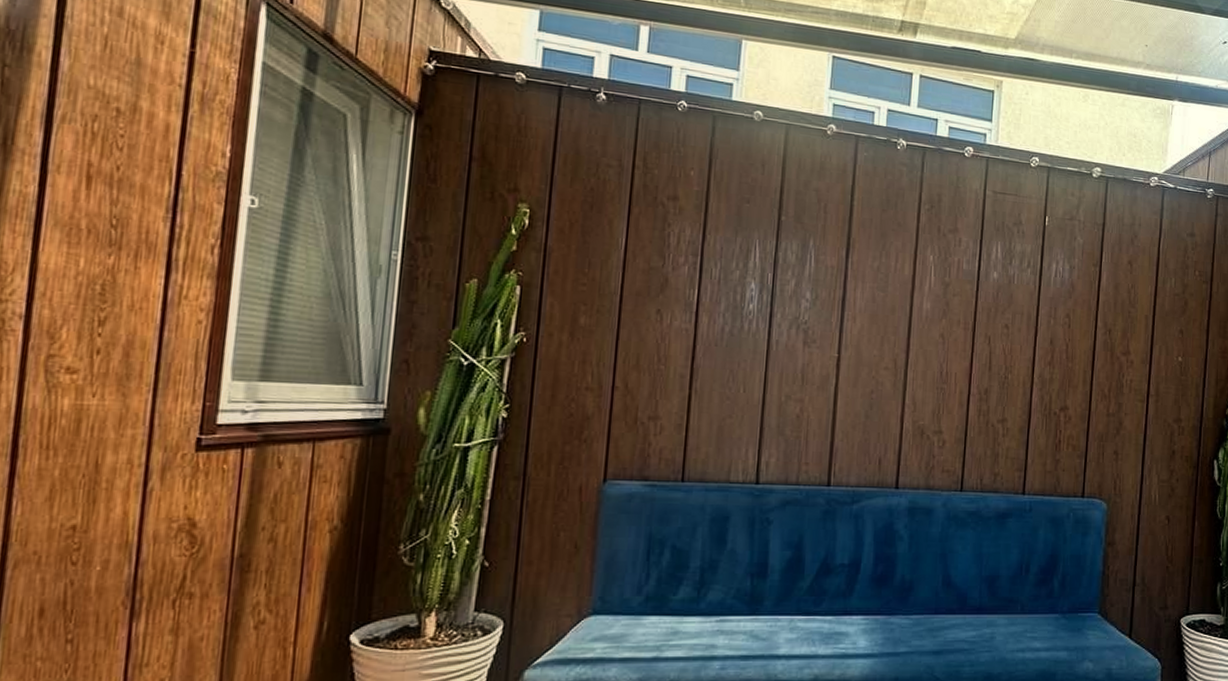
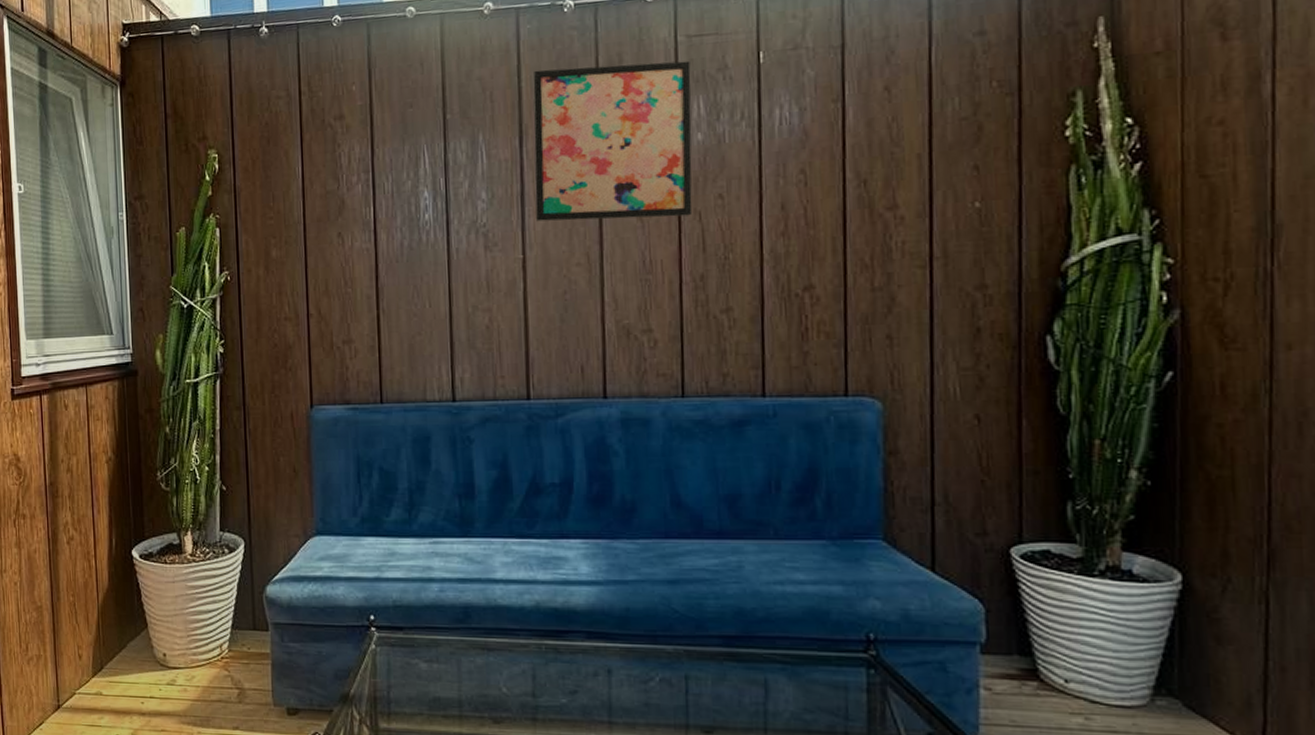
wall art: none [854,193,994,339] -> present [533,60,693,222]

